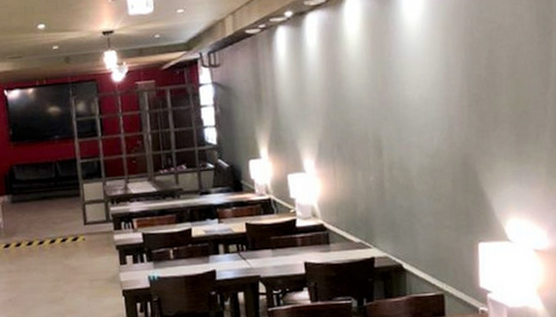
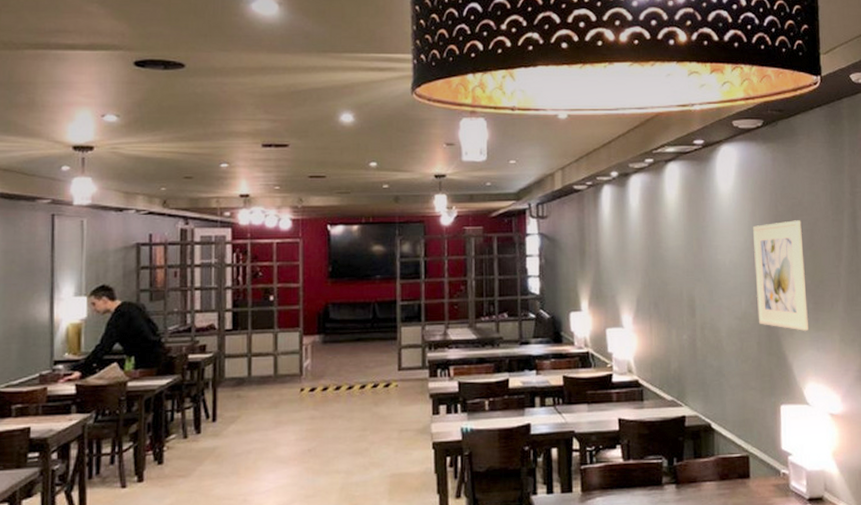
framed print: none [444,46,510,166] -> present [752,220,808,331]

